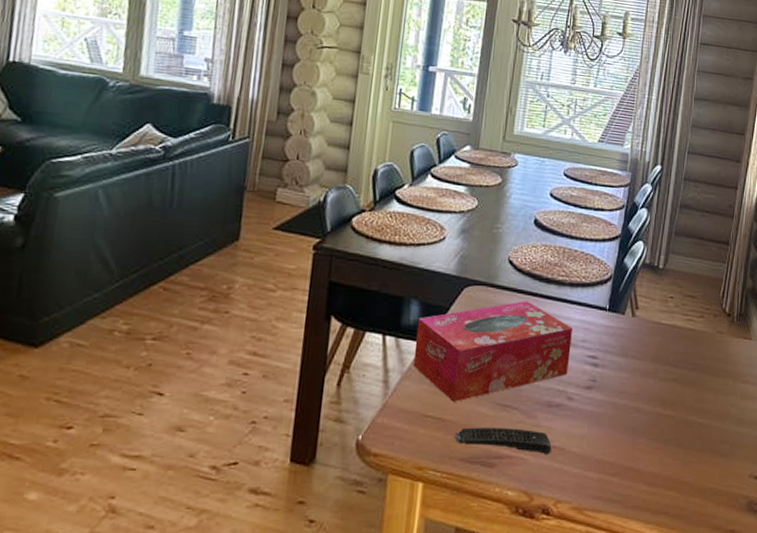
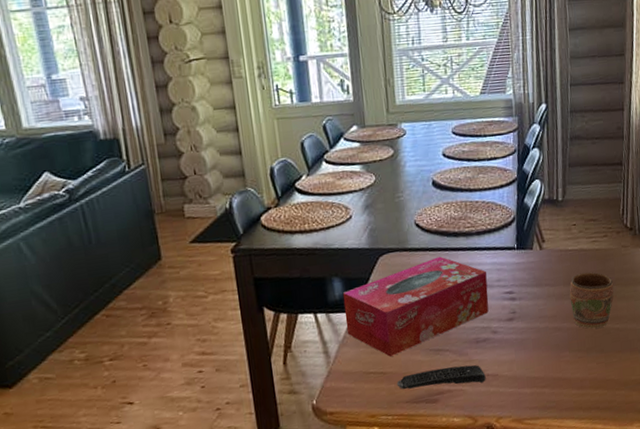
mug: none [655,351,704,418] -> present [569,272,614,329]

